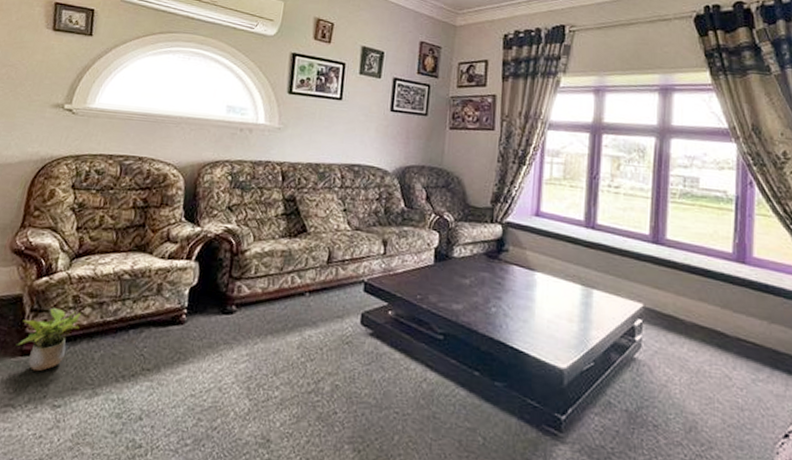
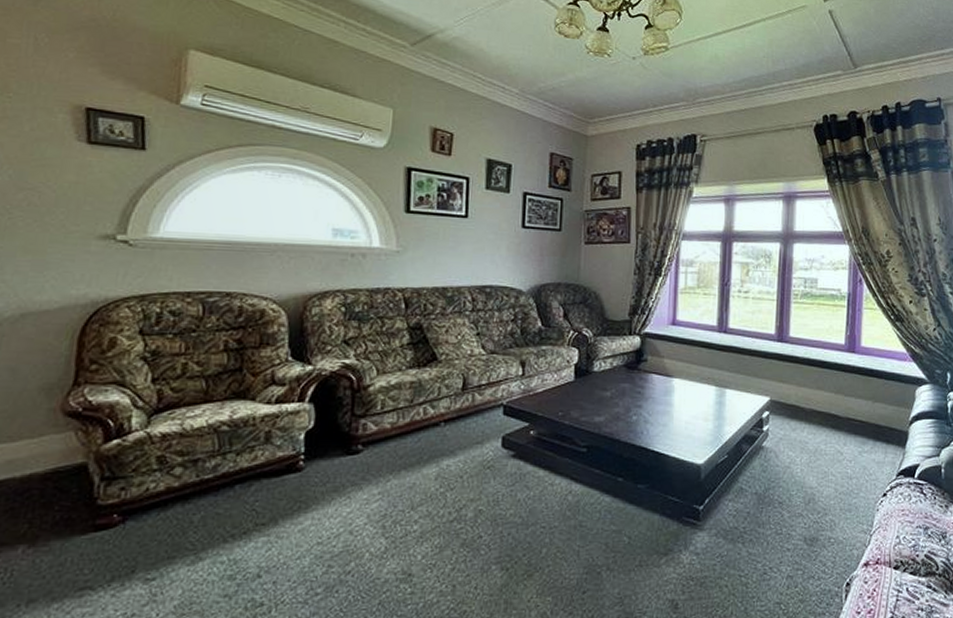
potted plant: present [17,308,81,372] -> none [87,473,170,546]

